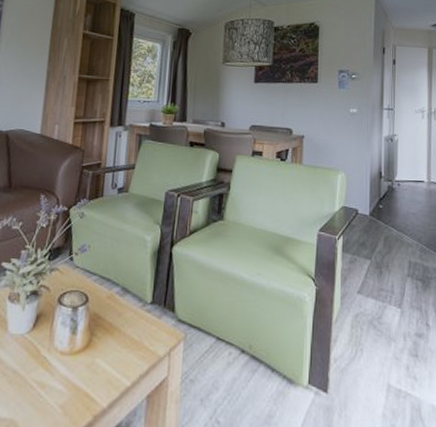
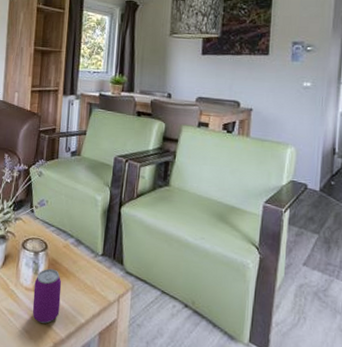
beverage can: none [68,325,105,393] -> present [32,268,62,324]

